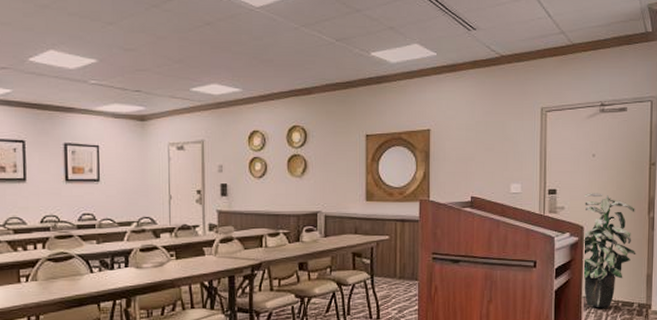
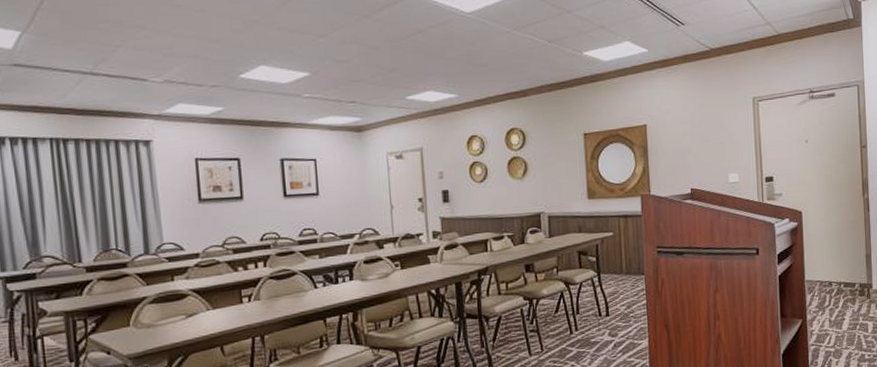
indoor plant: present [582,193,636,308] -> none [801,177,854,291]

